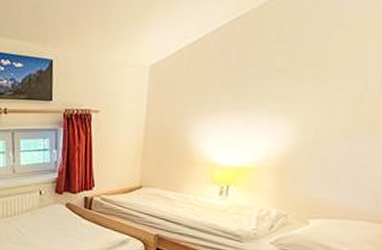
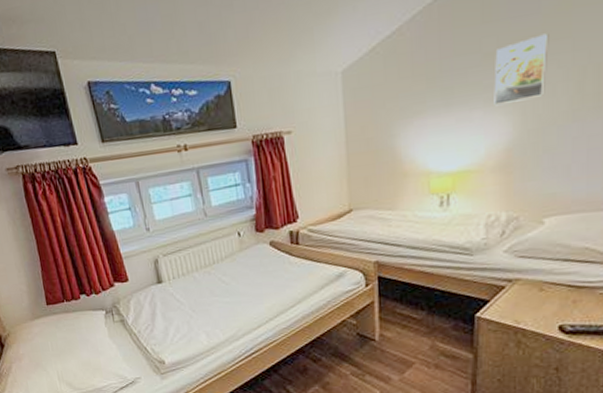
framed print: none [278,60,335,116] -> present [494,33,549,107]

